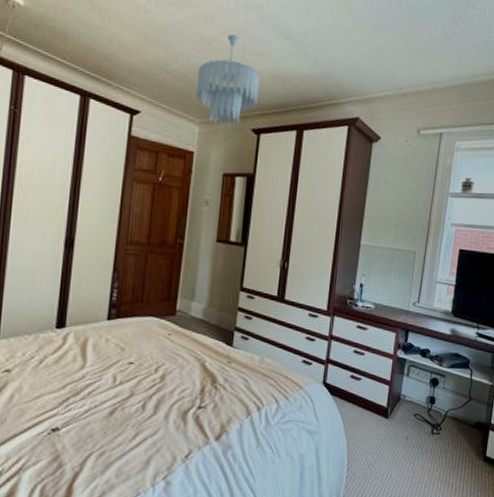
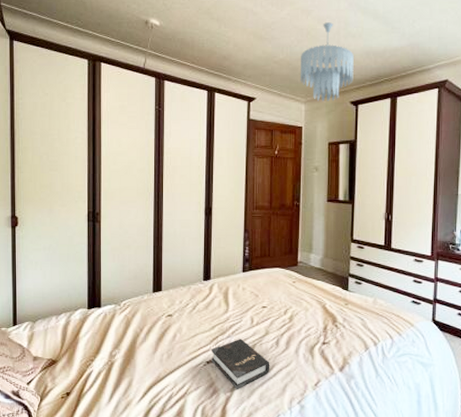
hardback book: none [58,401,133,463] -> present [212,339,270,389]

